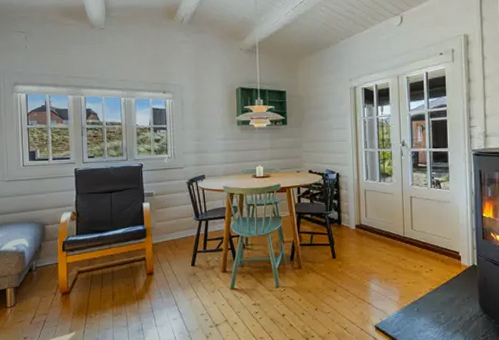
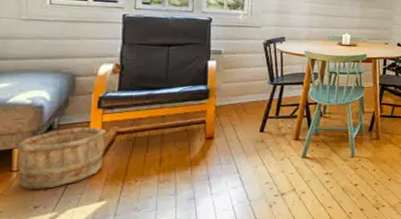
wooden bucket: none [9,268,71,324] -> present [17,127,107,190]

